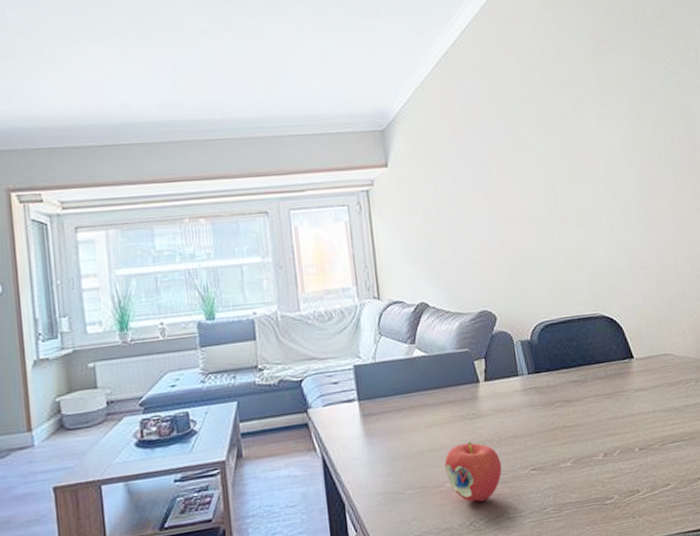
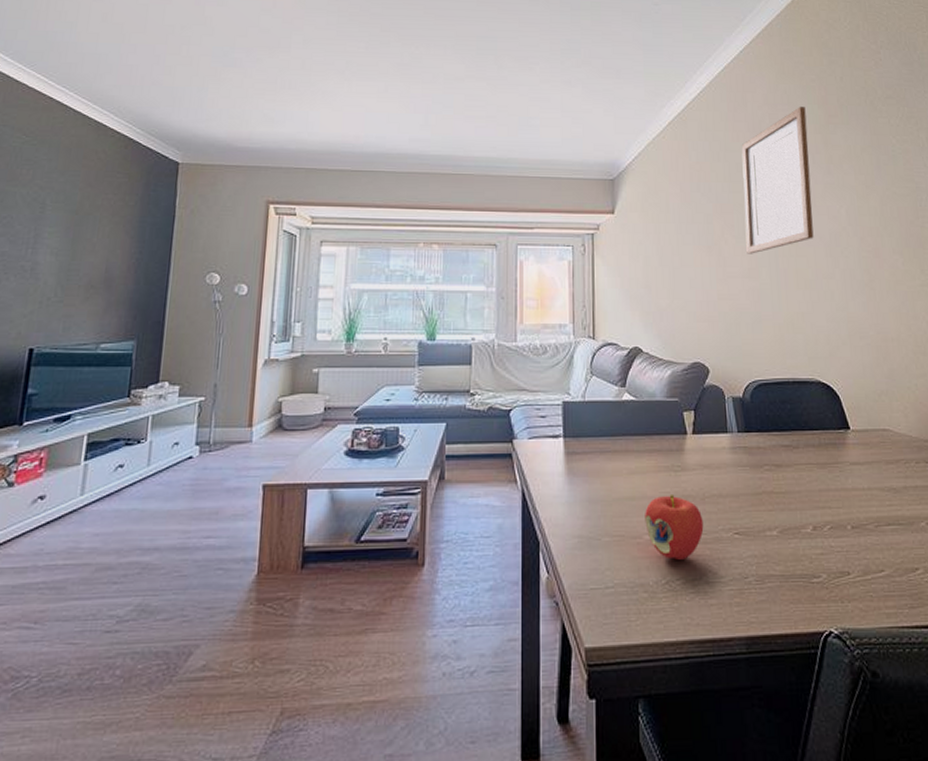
wall art: none [512,34,591,196] -> present [741,107,814,254]

